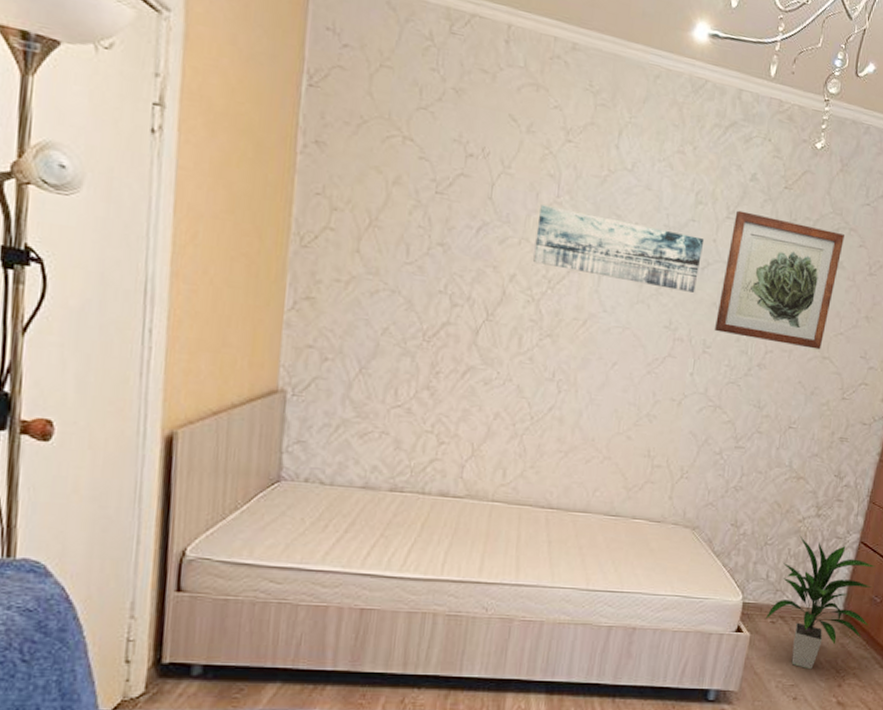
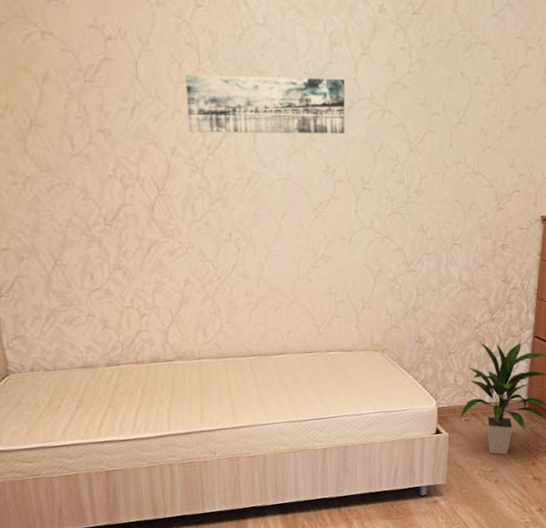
wall art: present [715,210,844,350] -> none [369,45,477,167]

